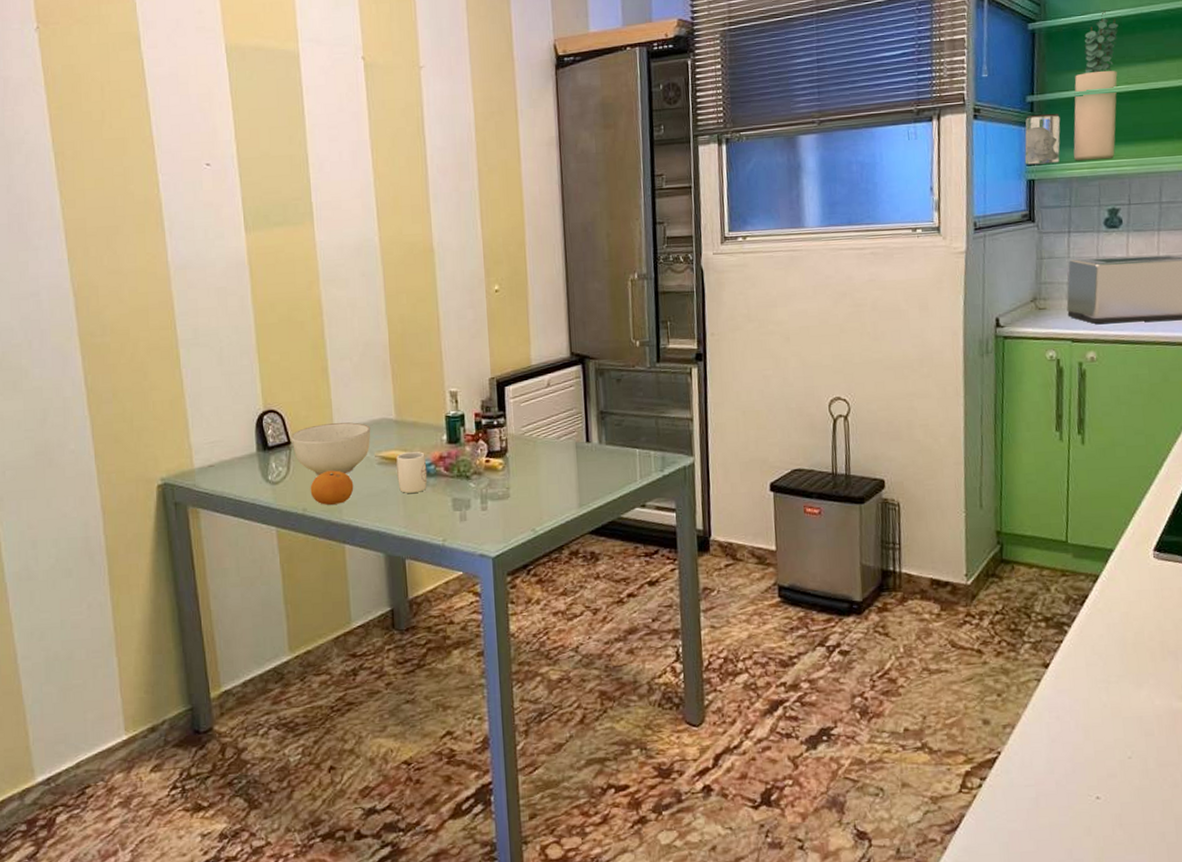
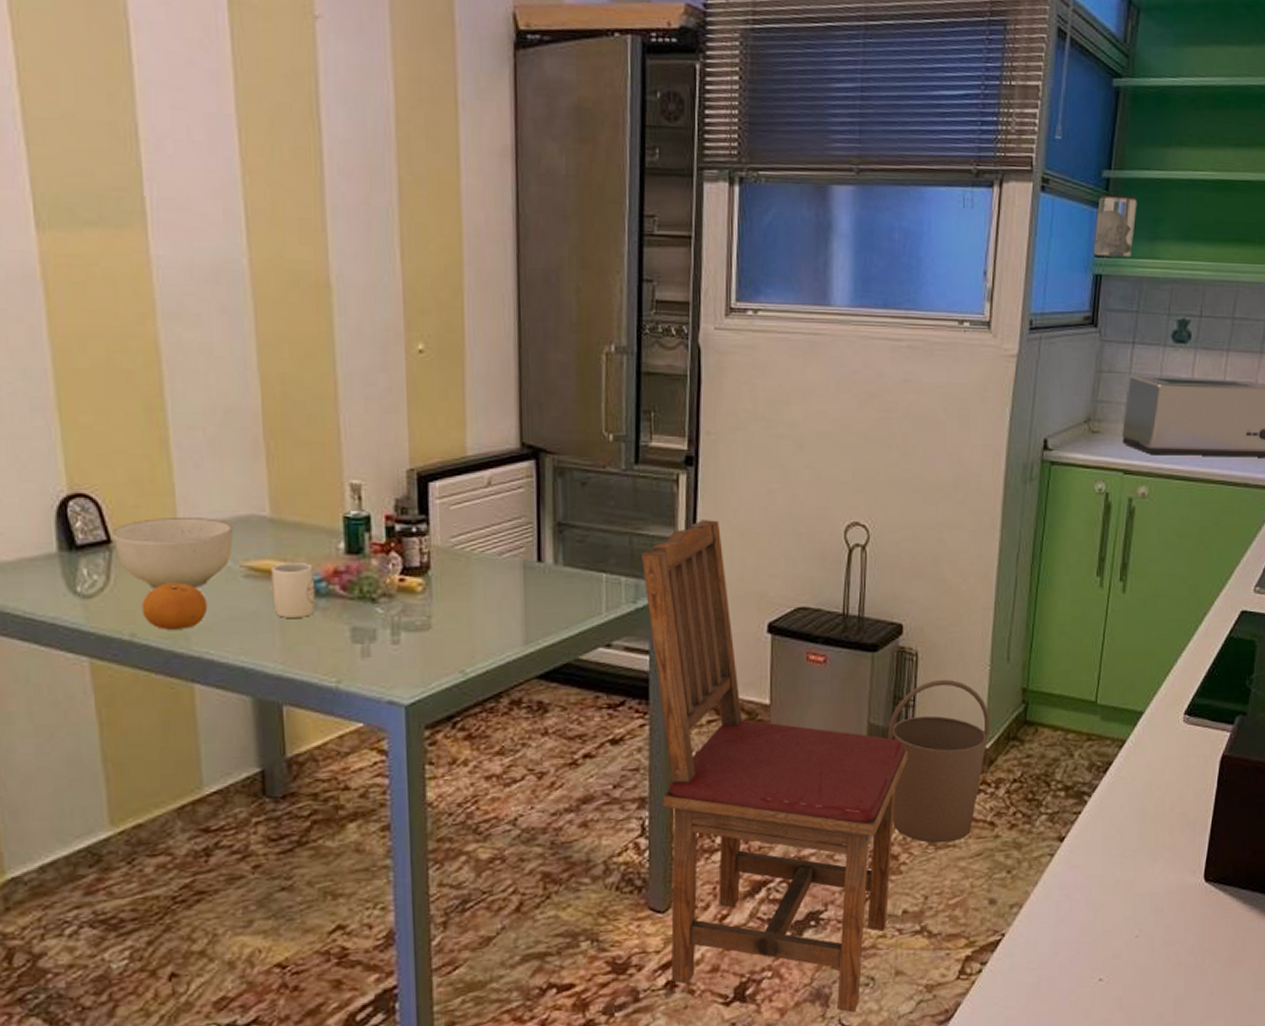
dining chair: none [666,402,898,820] -> present [642,520,908,1013]
bucket: none [878,525,971,669] -> present [887,679,990,843]
vase: present [1073,11,1118,162] -> none [1146,75,1212,260]

